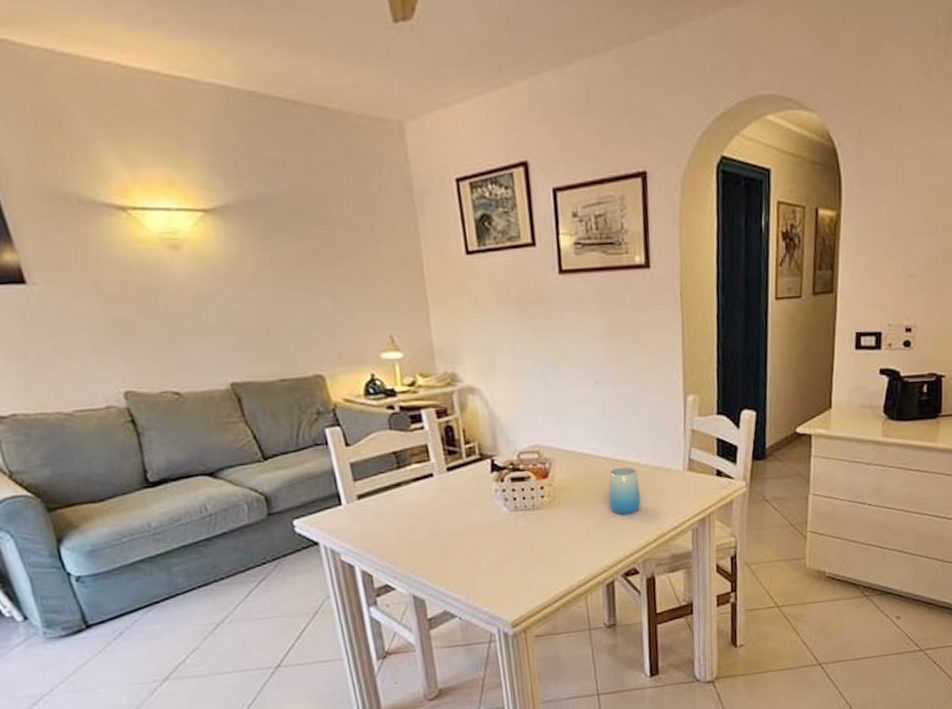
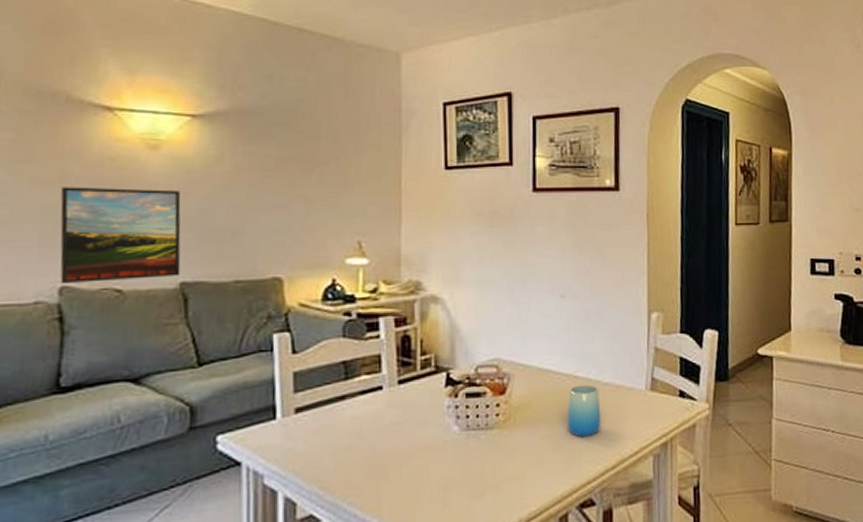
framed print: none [100,291,229,390] -> present [60,187,181,285]

